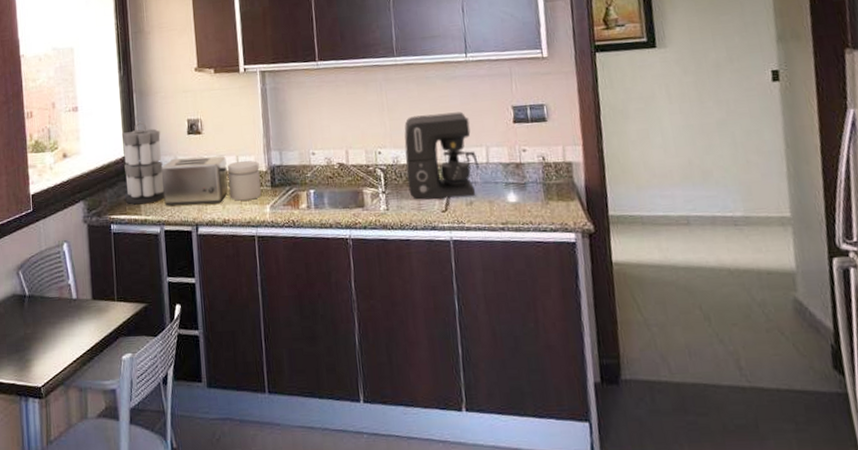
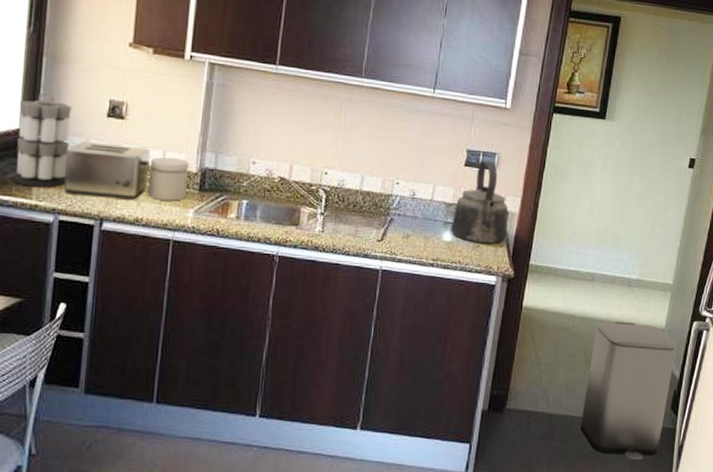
coffee maker: present [404,112,480,200] -> none [348,142,423,231]
kettle: none [513,113,575,201] -> present [451,160,508,244]
pedal bin: none [706,267,831,435] -> present [580,321,677,460]

